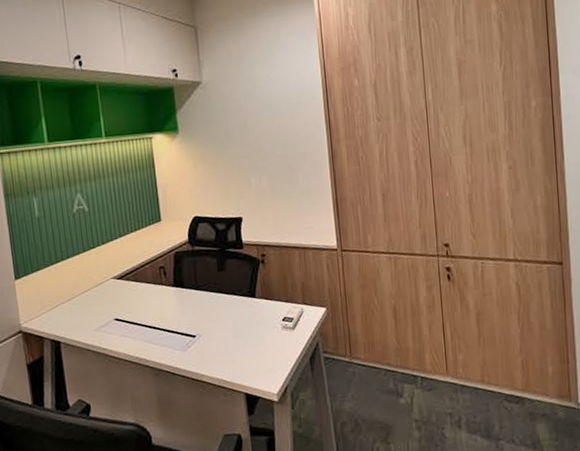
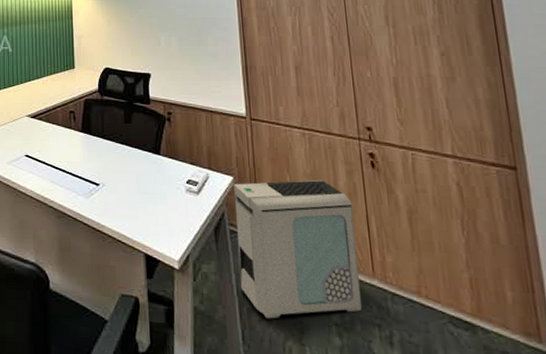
air purifier: none [326,297,437,428] -> present [233,179,362,319]

